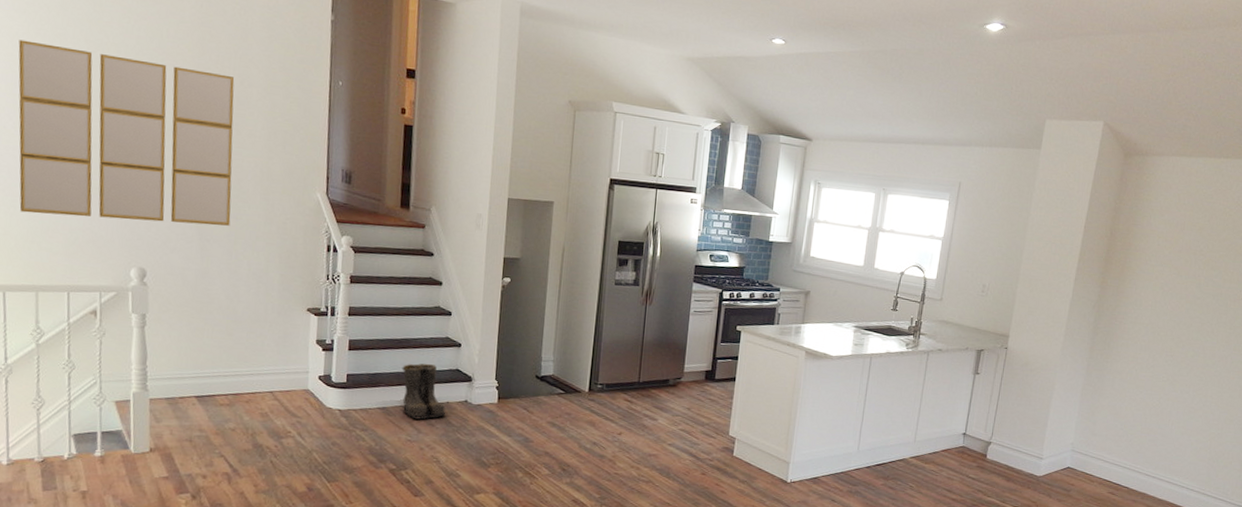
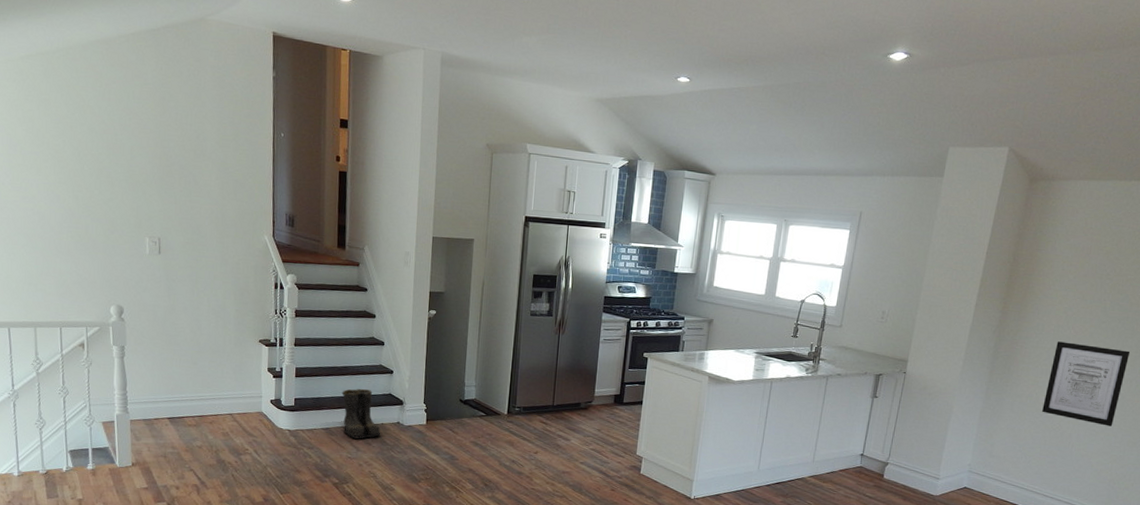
home mirror: present [18,39,235,226] -> none [11,105,192,267]
wall art: none [1142,317,1225,404] -> present [1042,341,1131,426]

